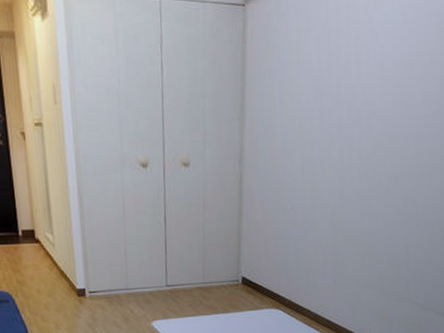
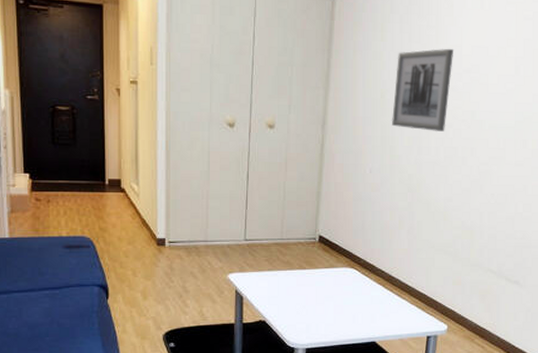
wall art: none [312,68,376,161] -> present [392,48,454,132]

